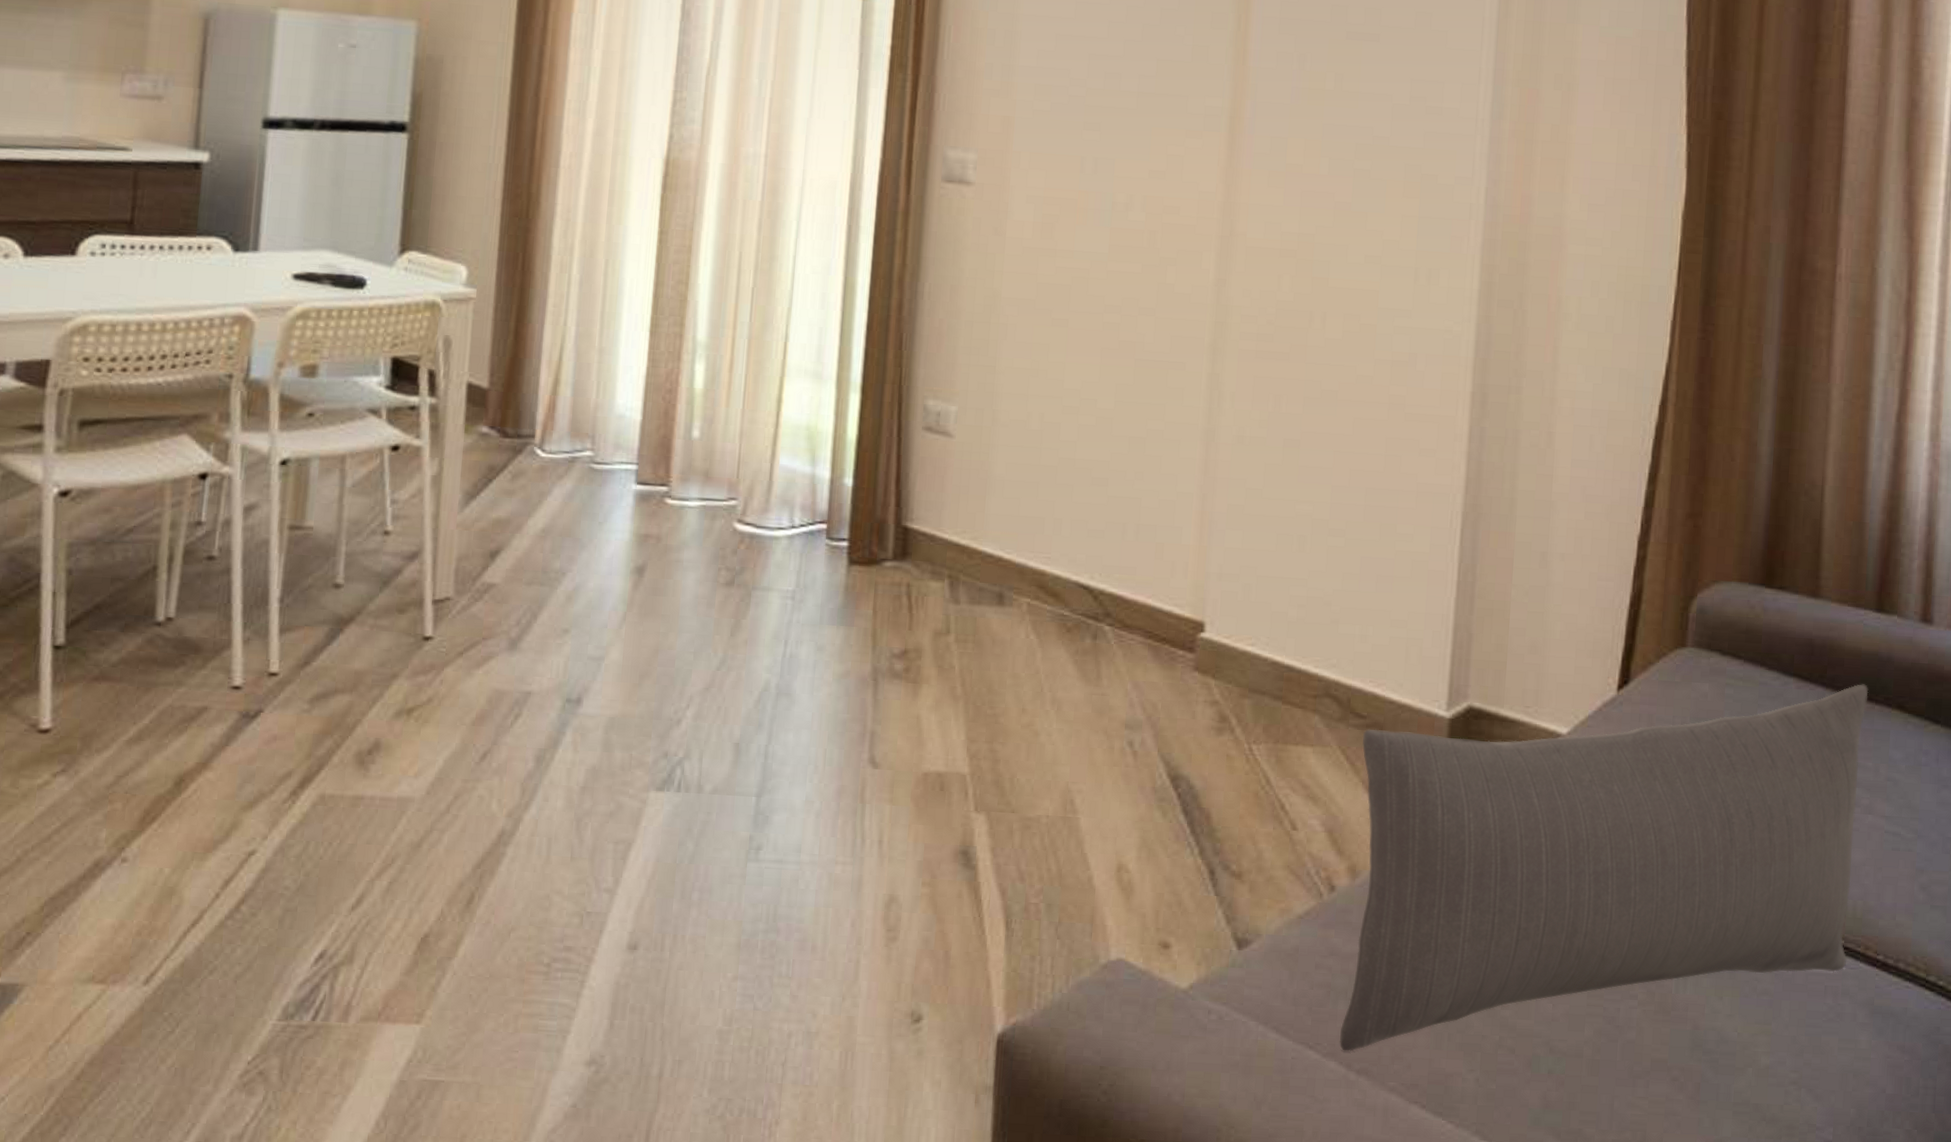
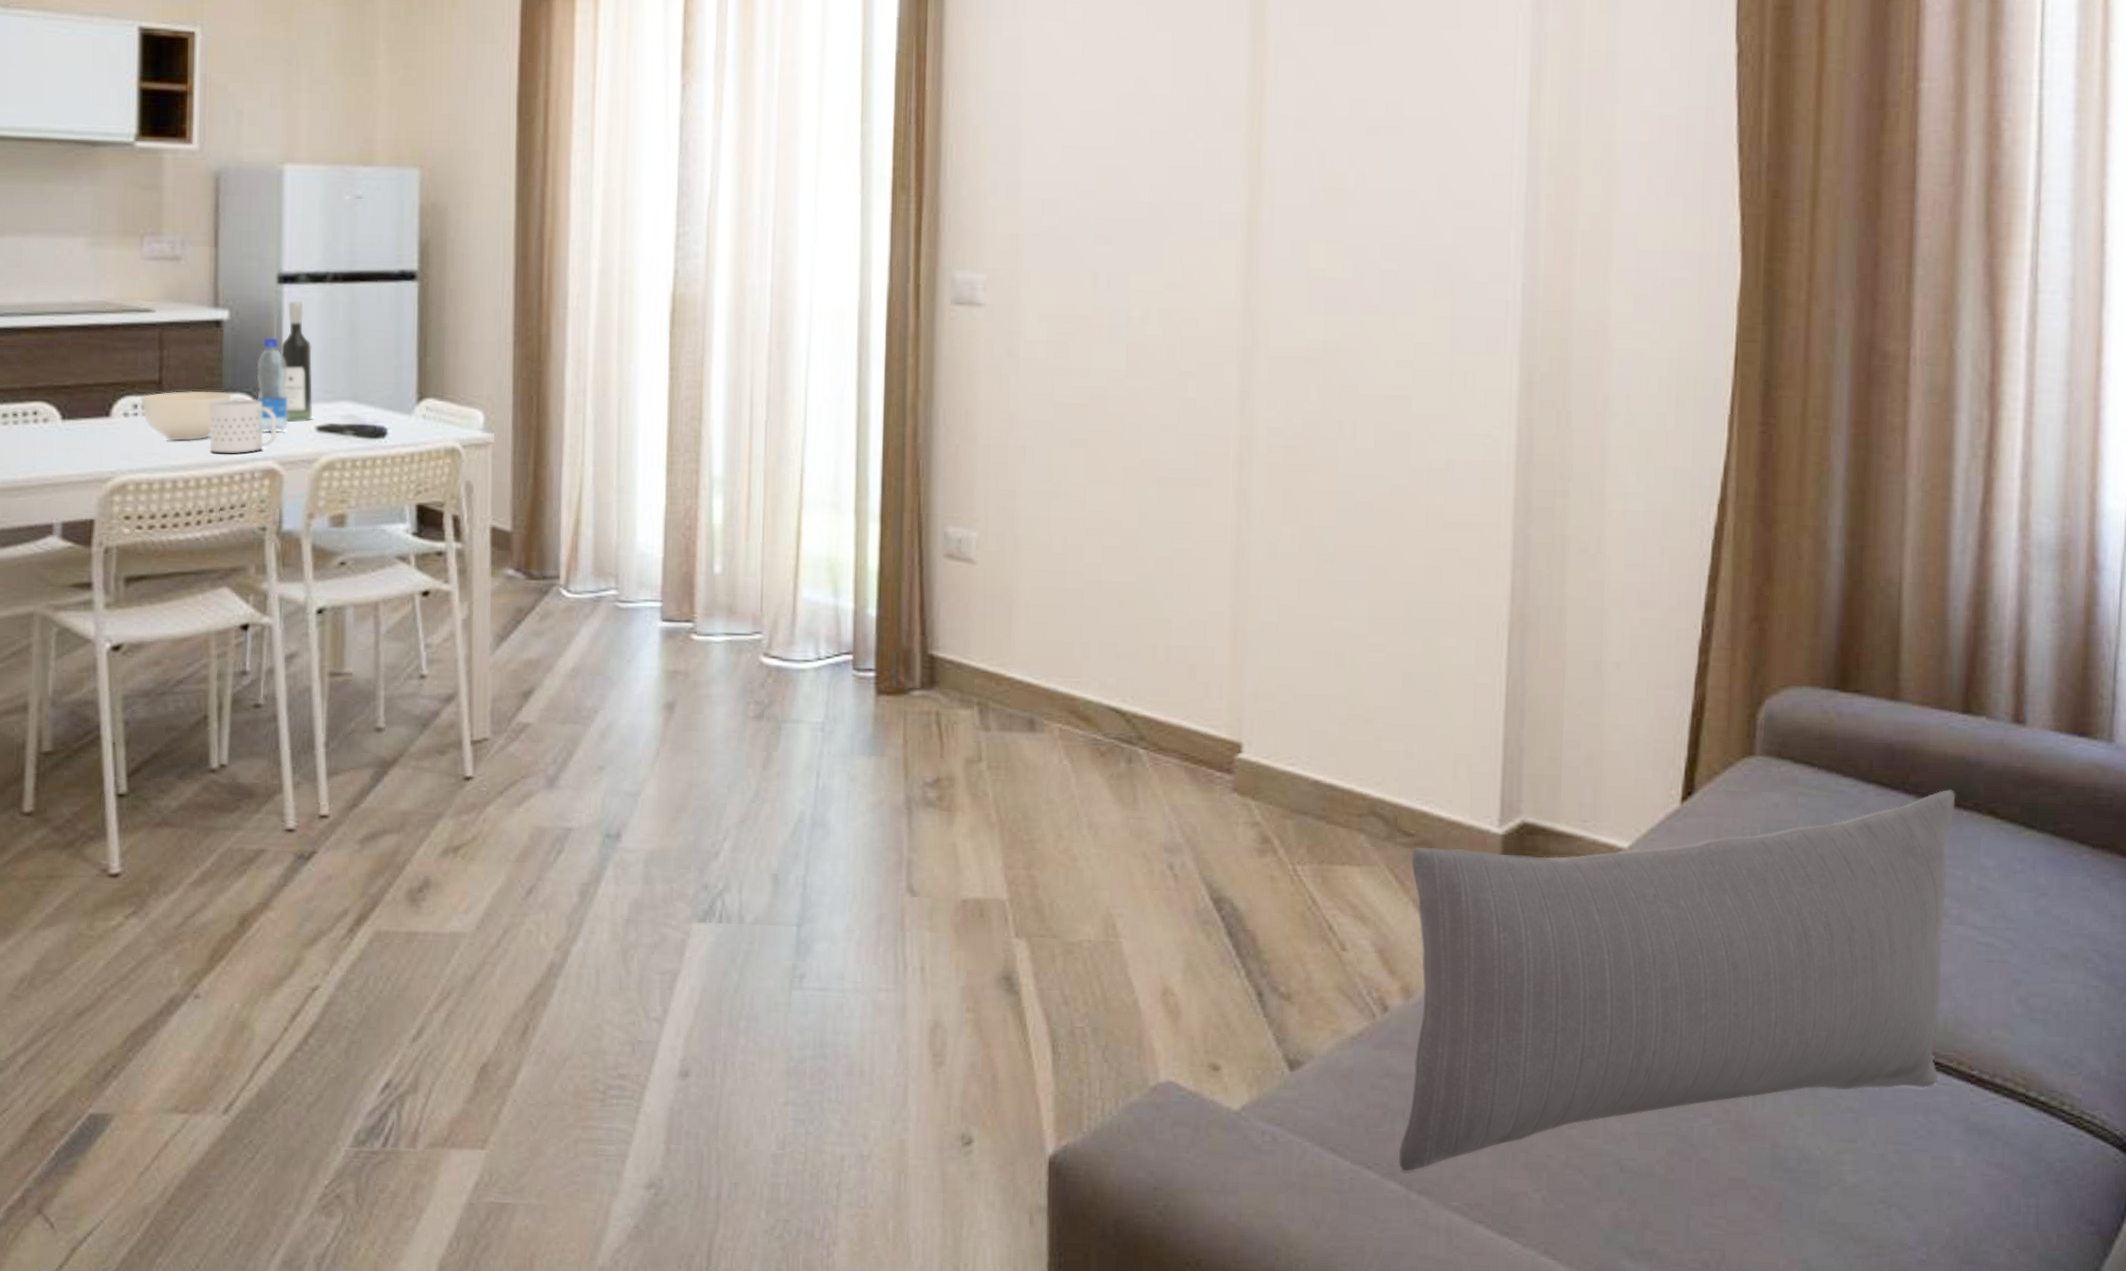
bowl: none [109,232,206,284] -> present [141,390,232,441]
mug: none [179,242,252,299] -> present [209,398,278,454]
bottle: none [231,182,266,278] -> present [255,337,288,432]
bottle: none [261,146,294,269] -> present [281,301,313,422]

